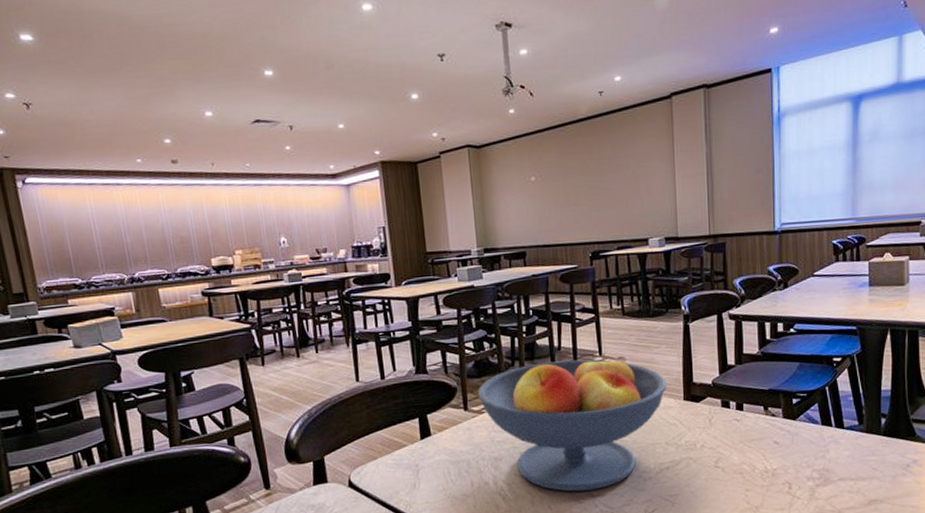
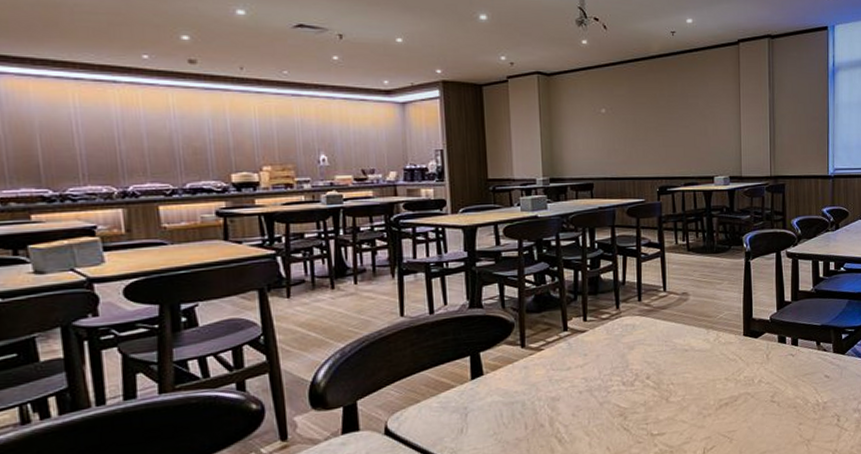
fruit bowl: present [477,352,666,492] -> none [536,287,727,432]

